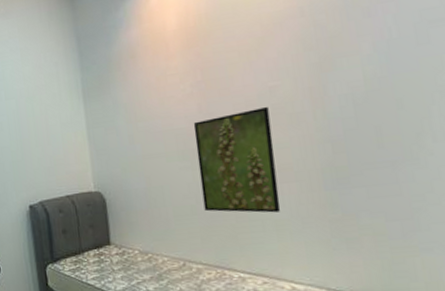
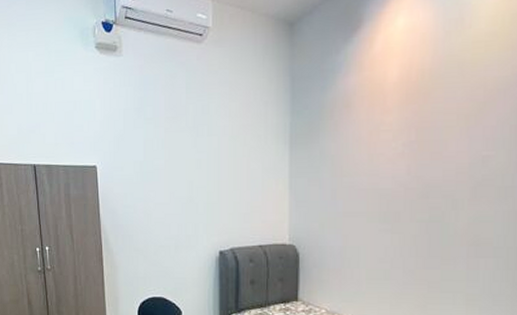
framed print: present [193,106,281,213] -> none [398,176,478,286]

